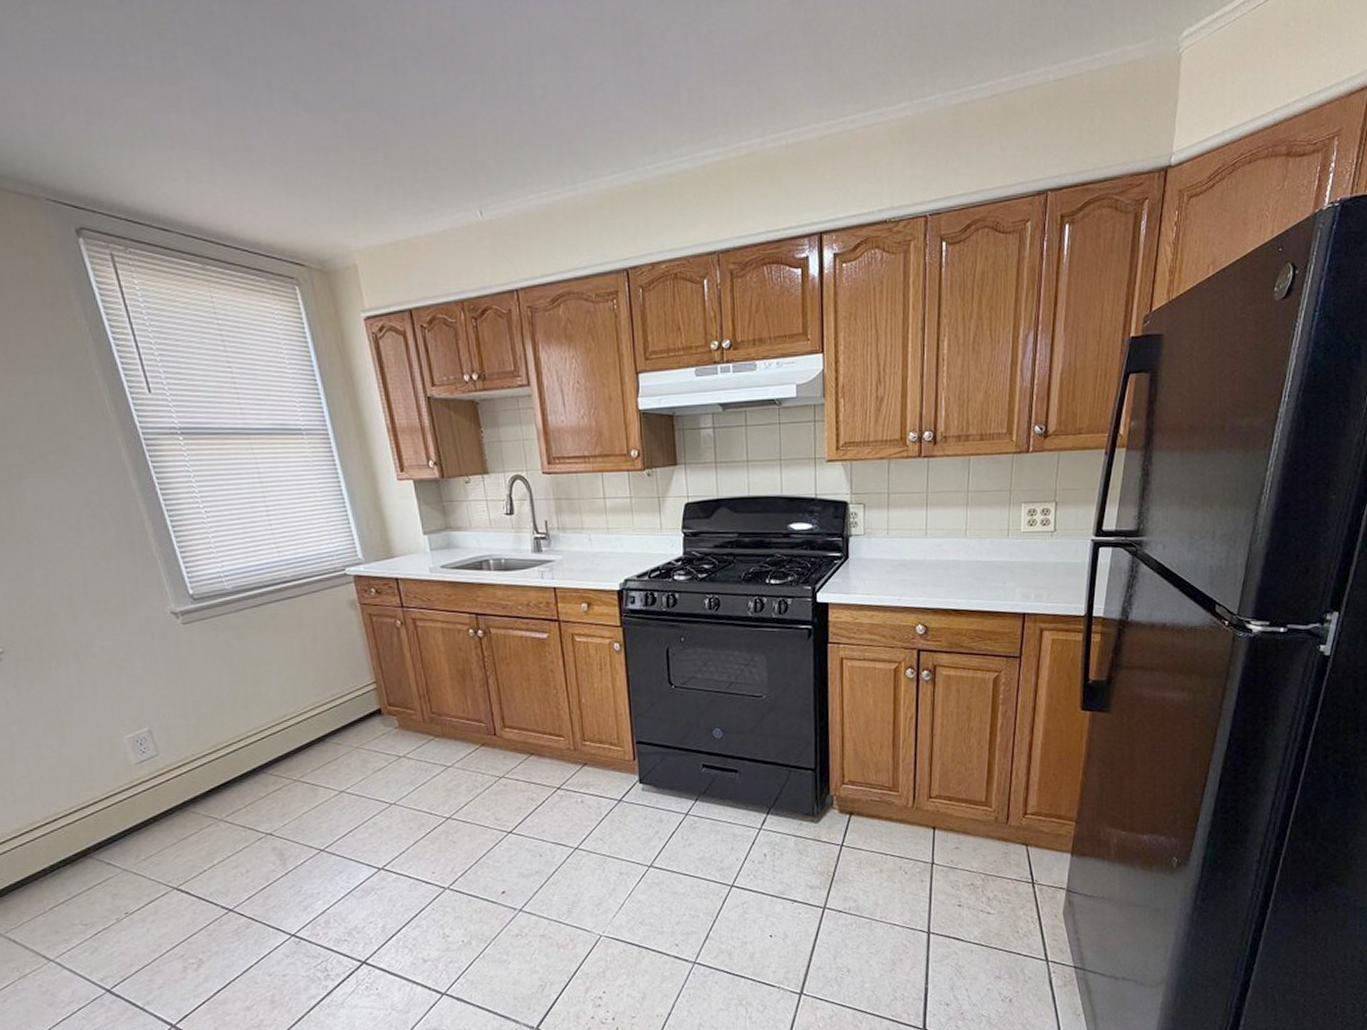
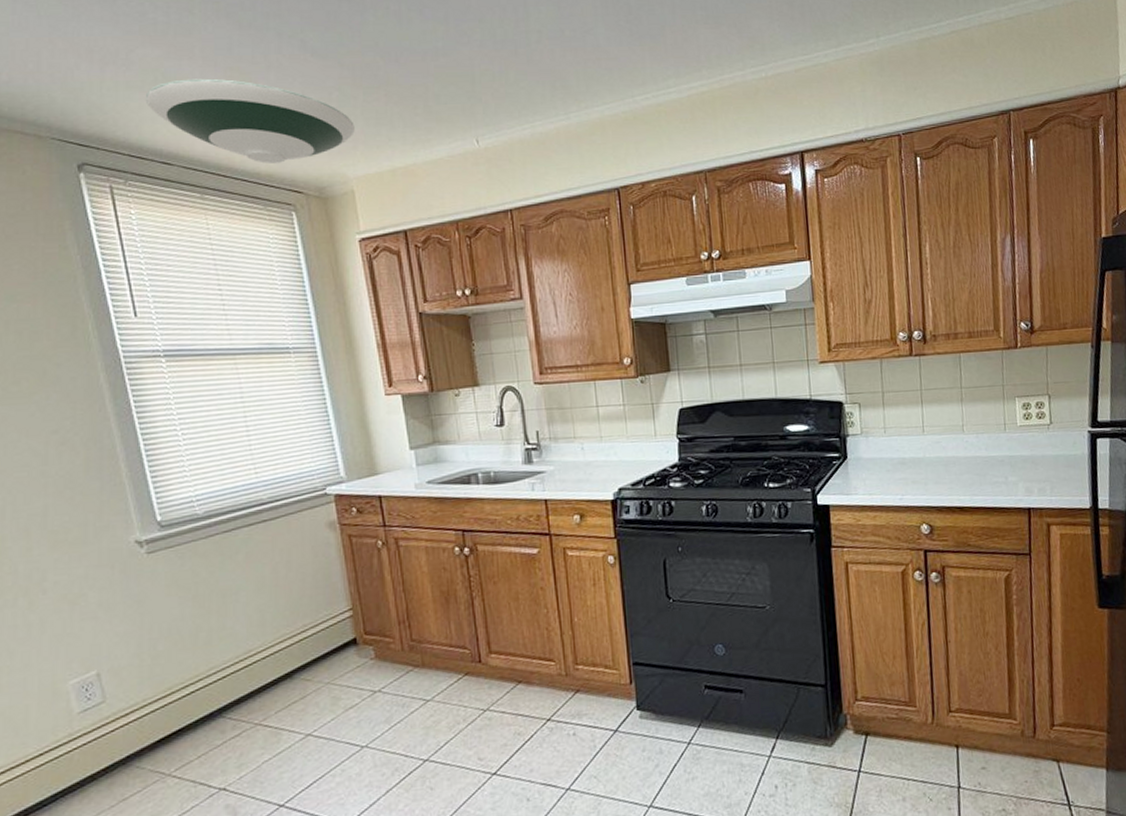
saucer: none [136,134,354,232] -> present [145,78,355,164]

